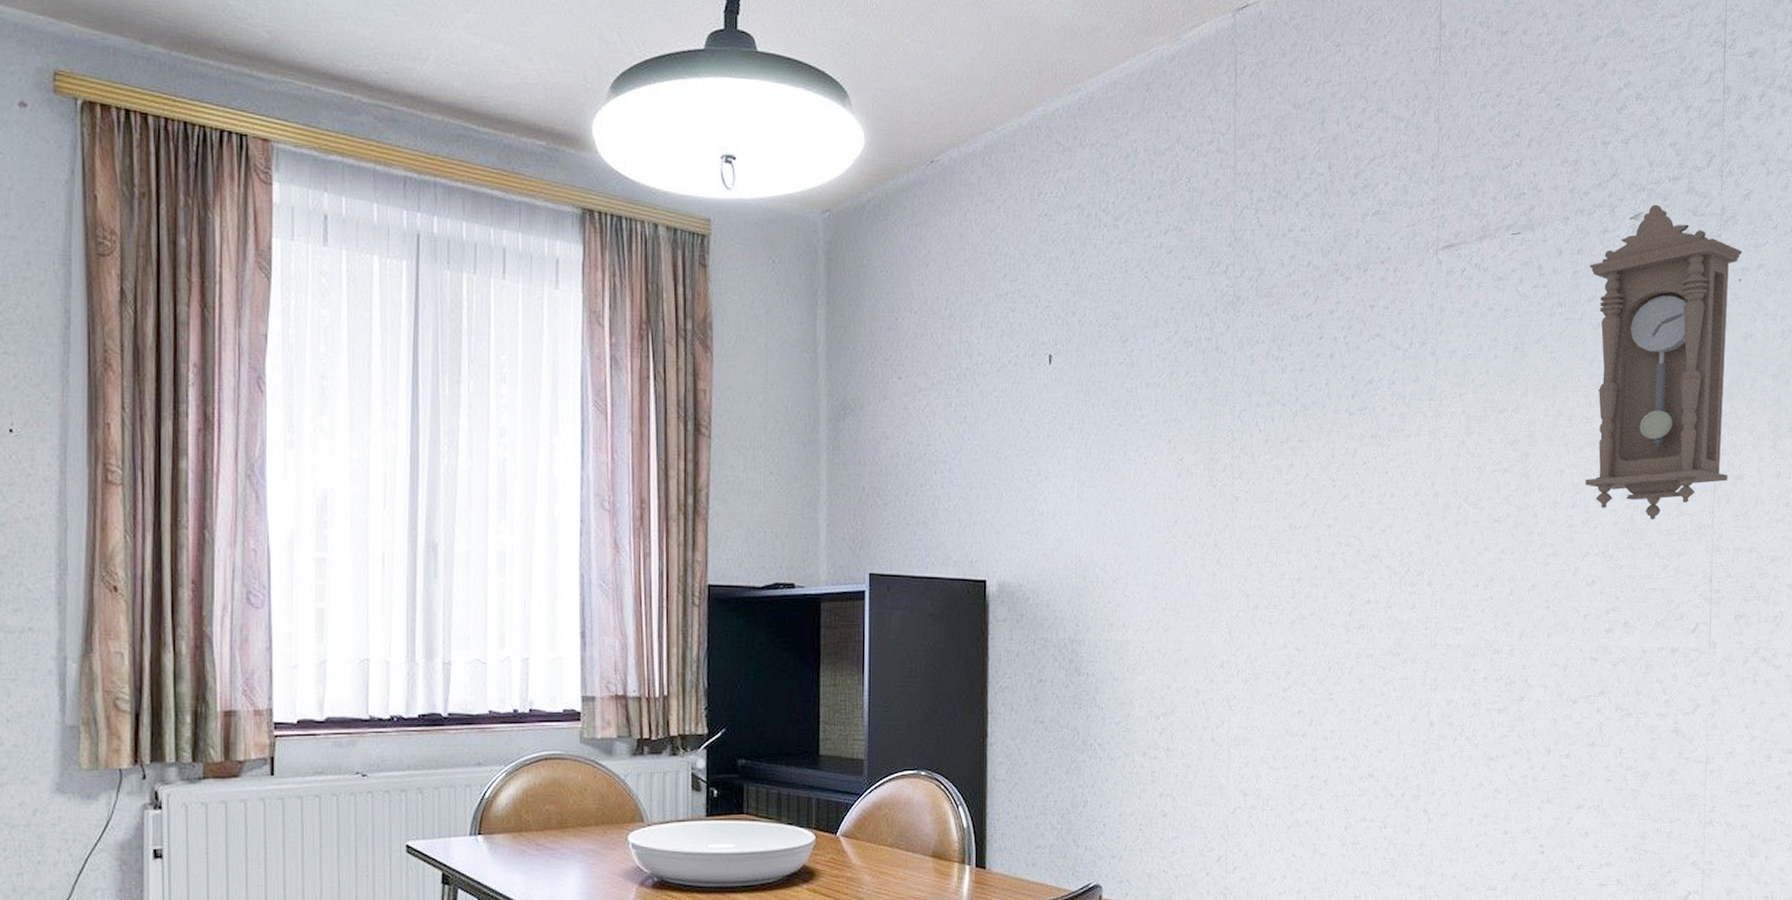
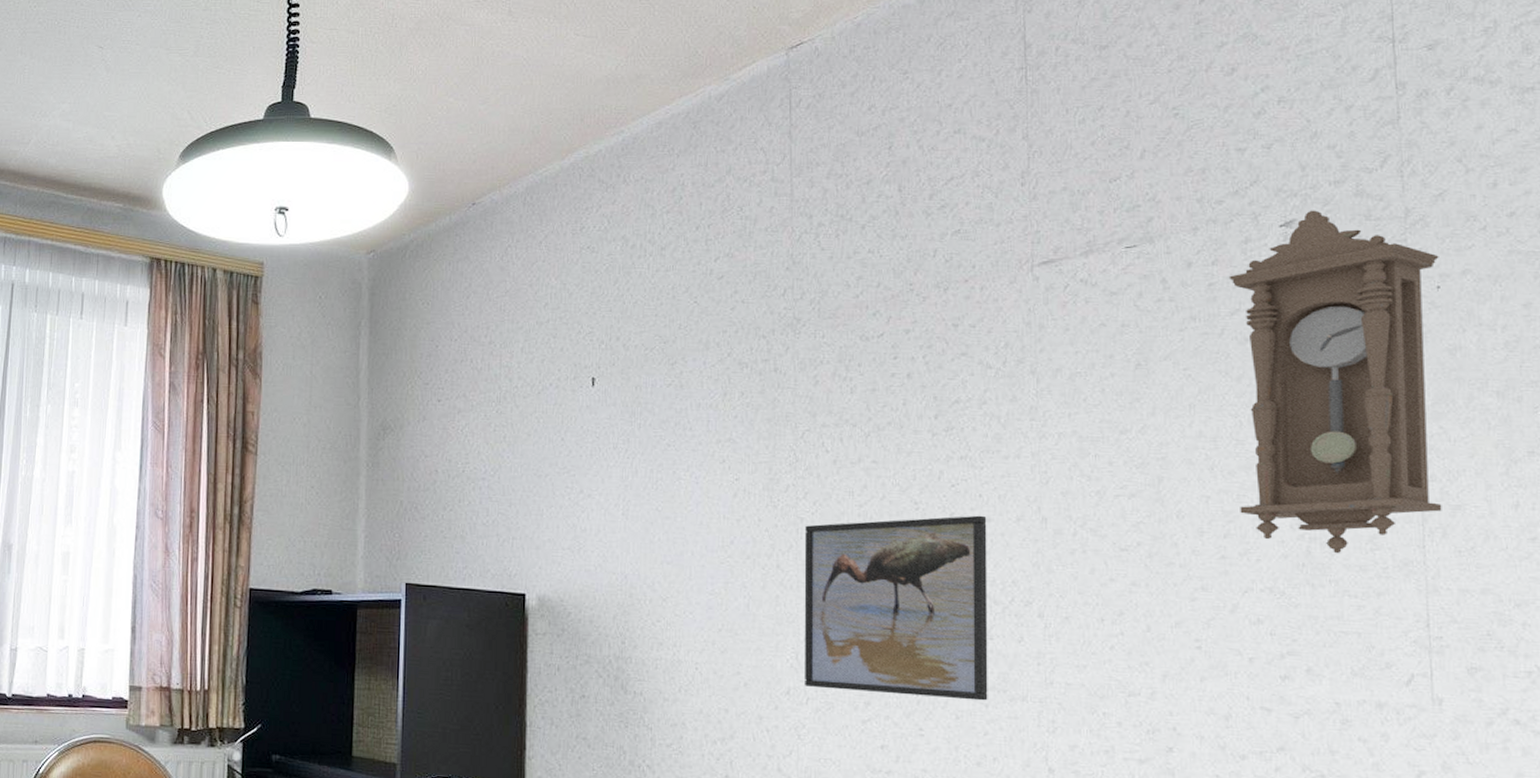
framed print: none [1236,491,1391,665] -> present [804,515,988,701]

